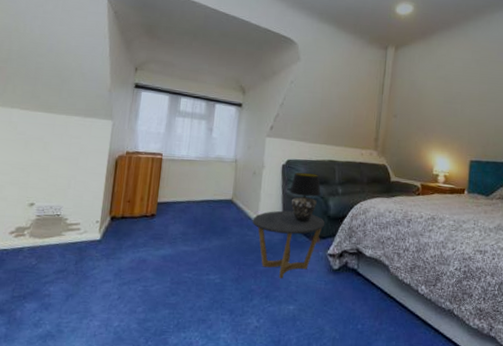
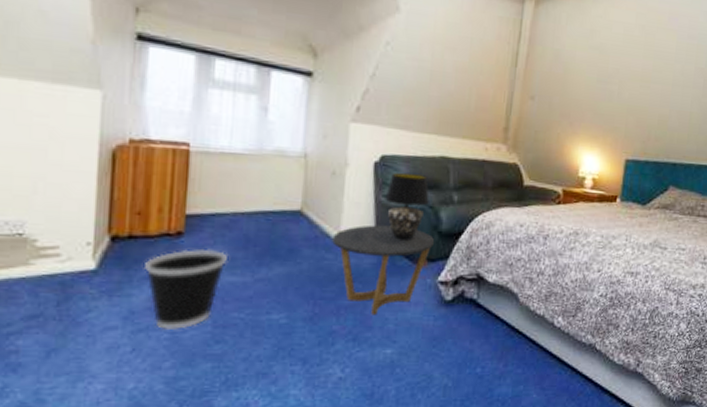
wastebasket: none [130,226,182,284] -> present [145,248,227,329]

